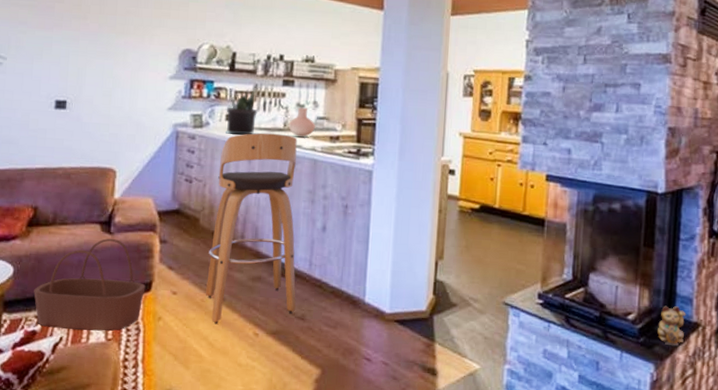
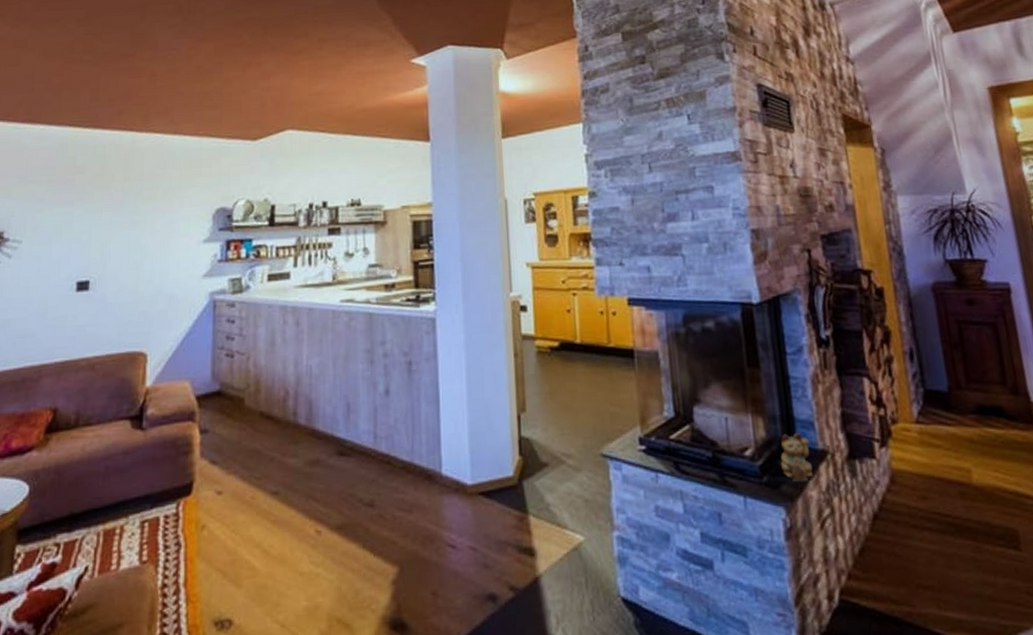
basket: present [34,239,146,332] -> none [53,436,186,557]
bar stool: present [206,133,297,325] -> none [256,289,362,526]
planter: present [226,89,259,135] -> none [268,243,304,296]
vase: present [288,107,315,138] -> none [337,256,367,290]

